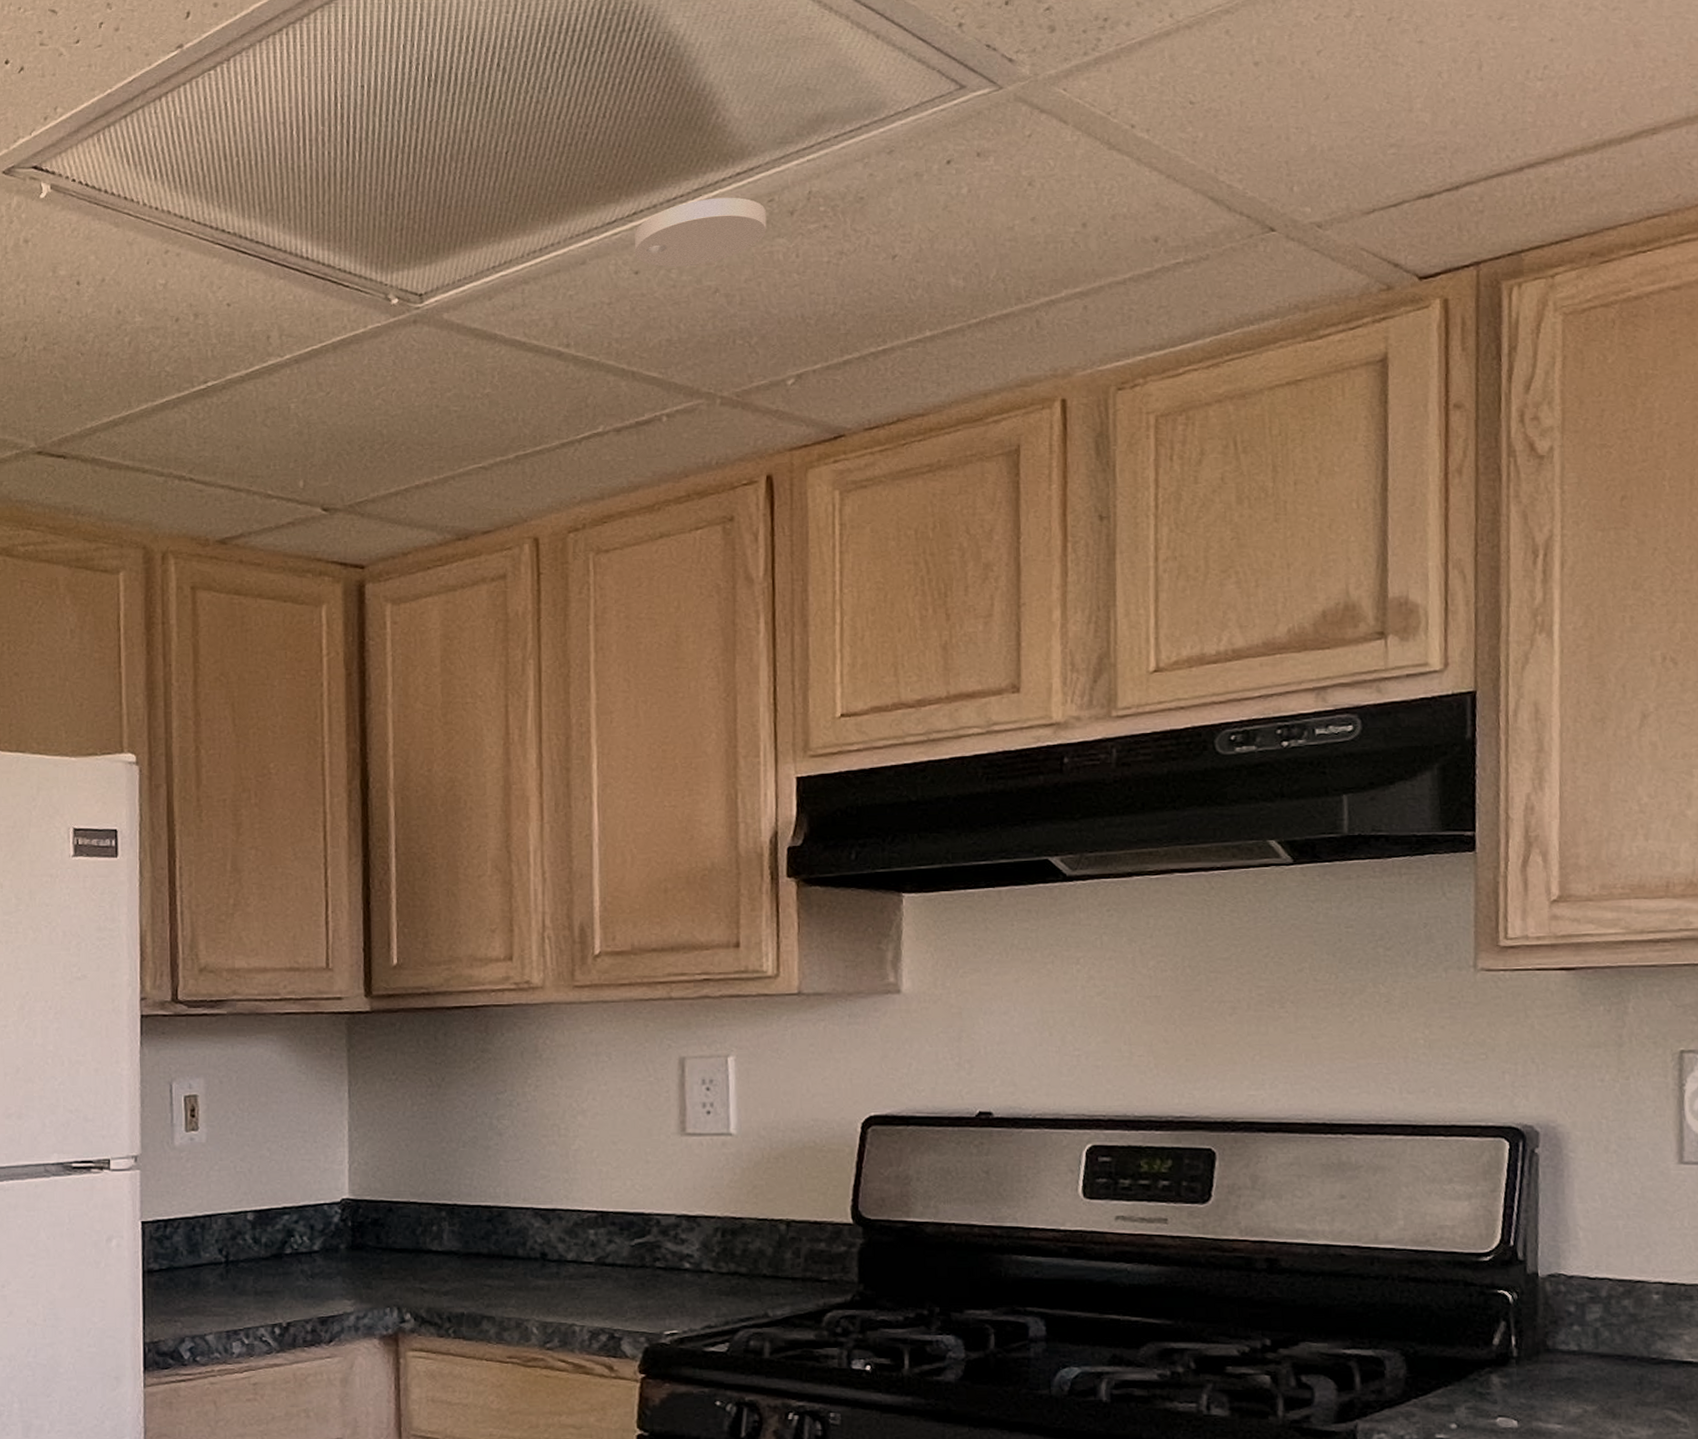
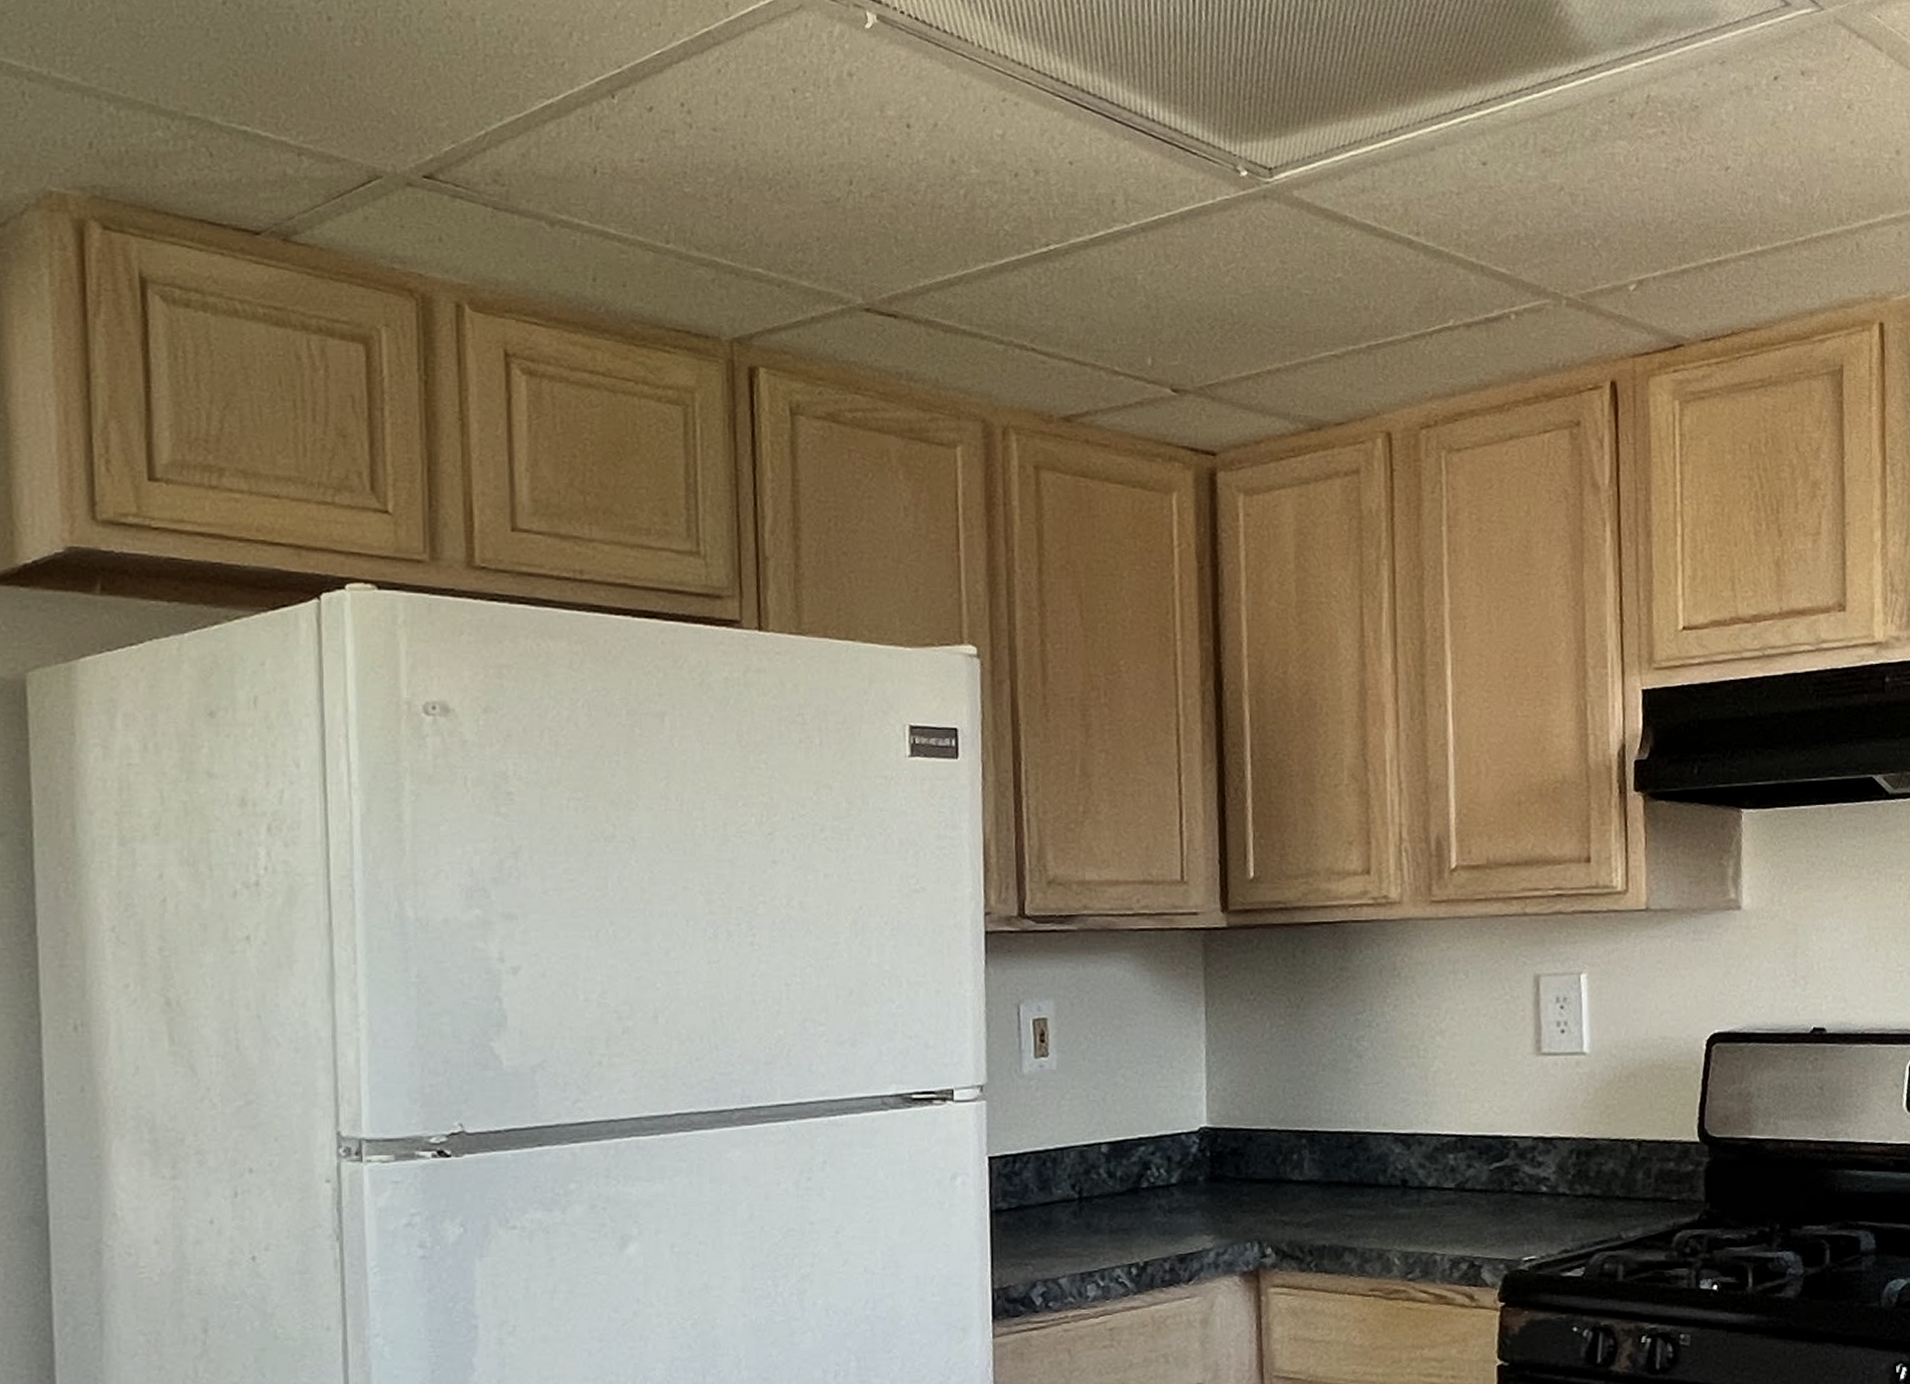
smoke detector: present [634,197,767,267] -> none [1482,93,1608,162]

